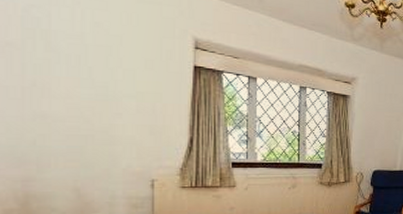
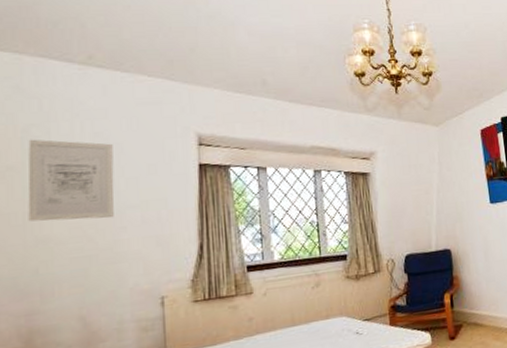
wall art: none [27,19,112,104] -> present [27,139,115,222]

